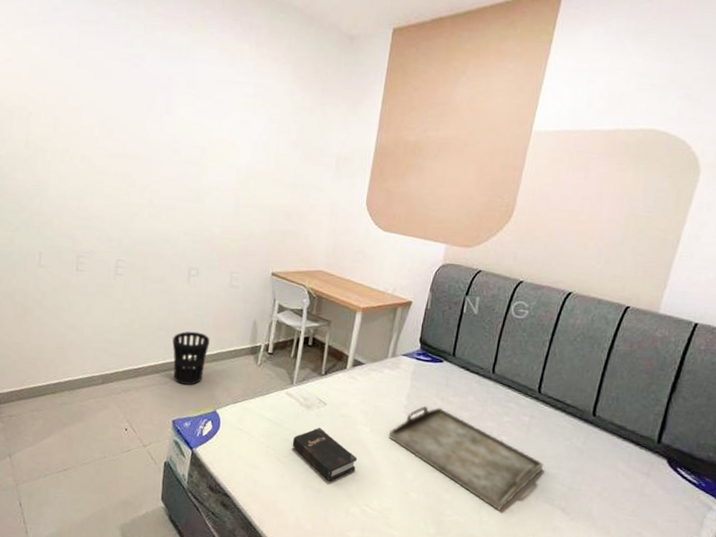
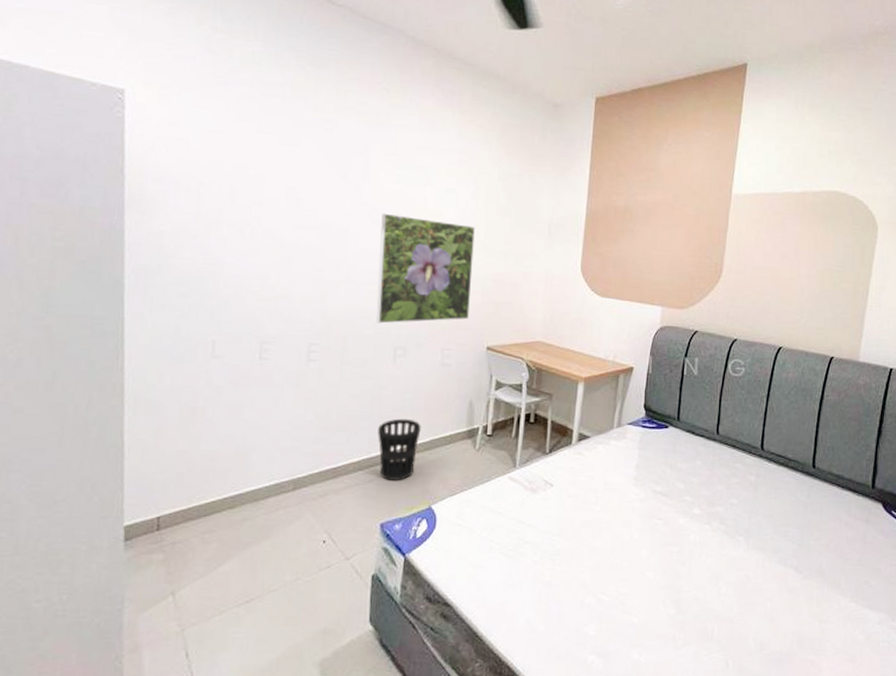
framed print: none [174,143,266,246] -> present [377,213,475,324]
hardback book: present [292,427,358,481] -> none [518,512,590,571]
serving tray: present [388,406,544,511] -> none [619,476,774,579]

